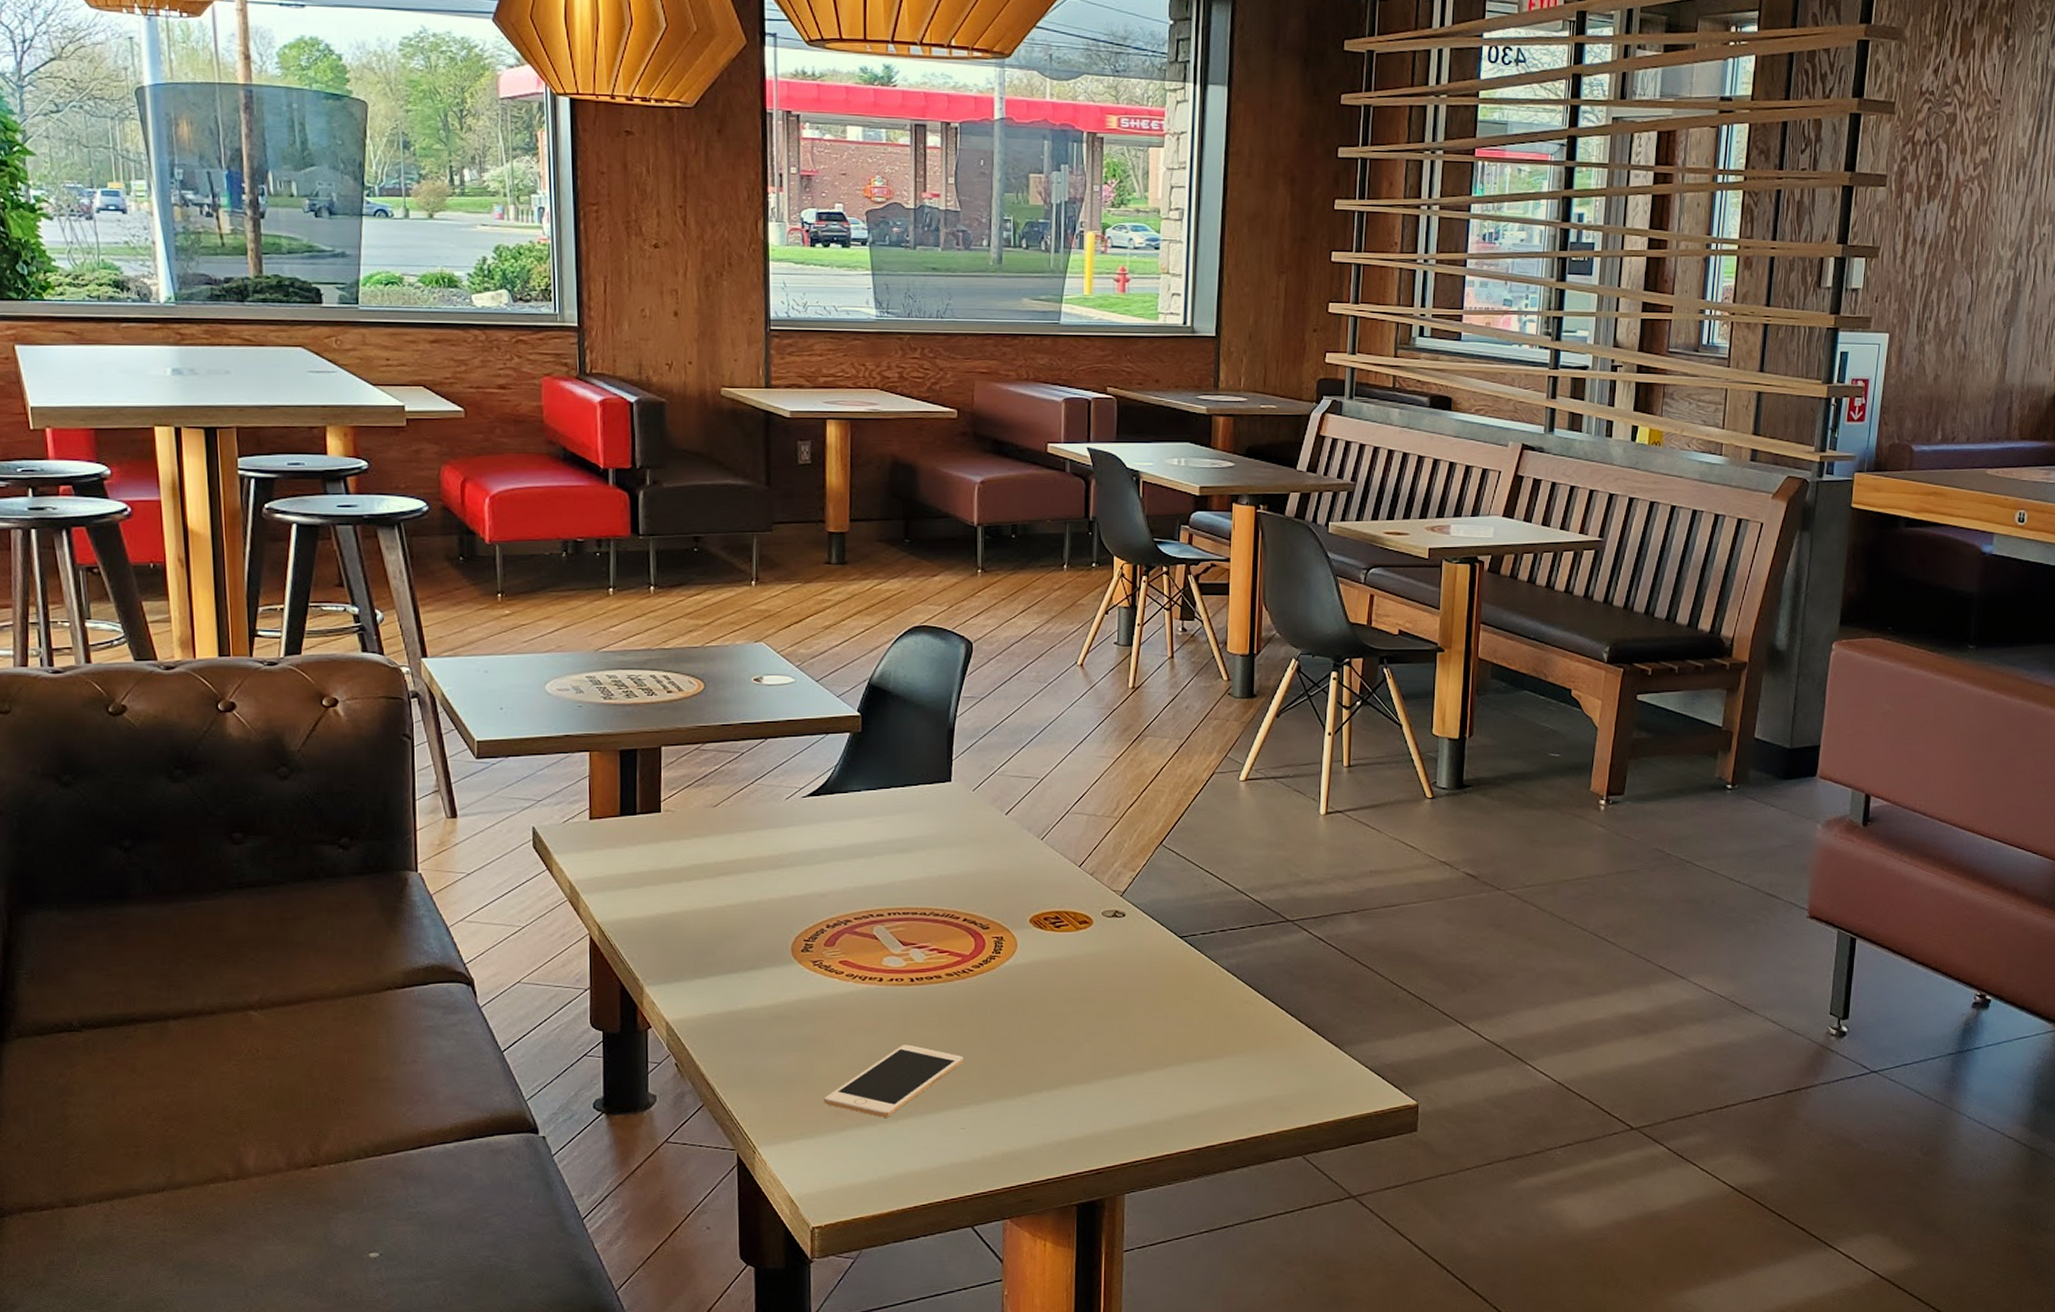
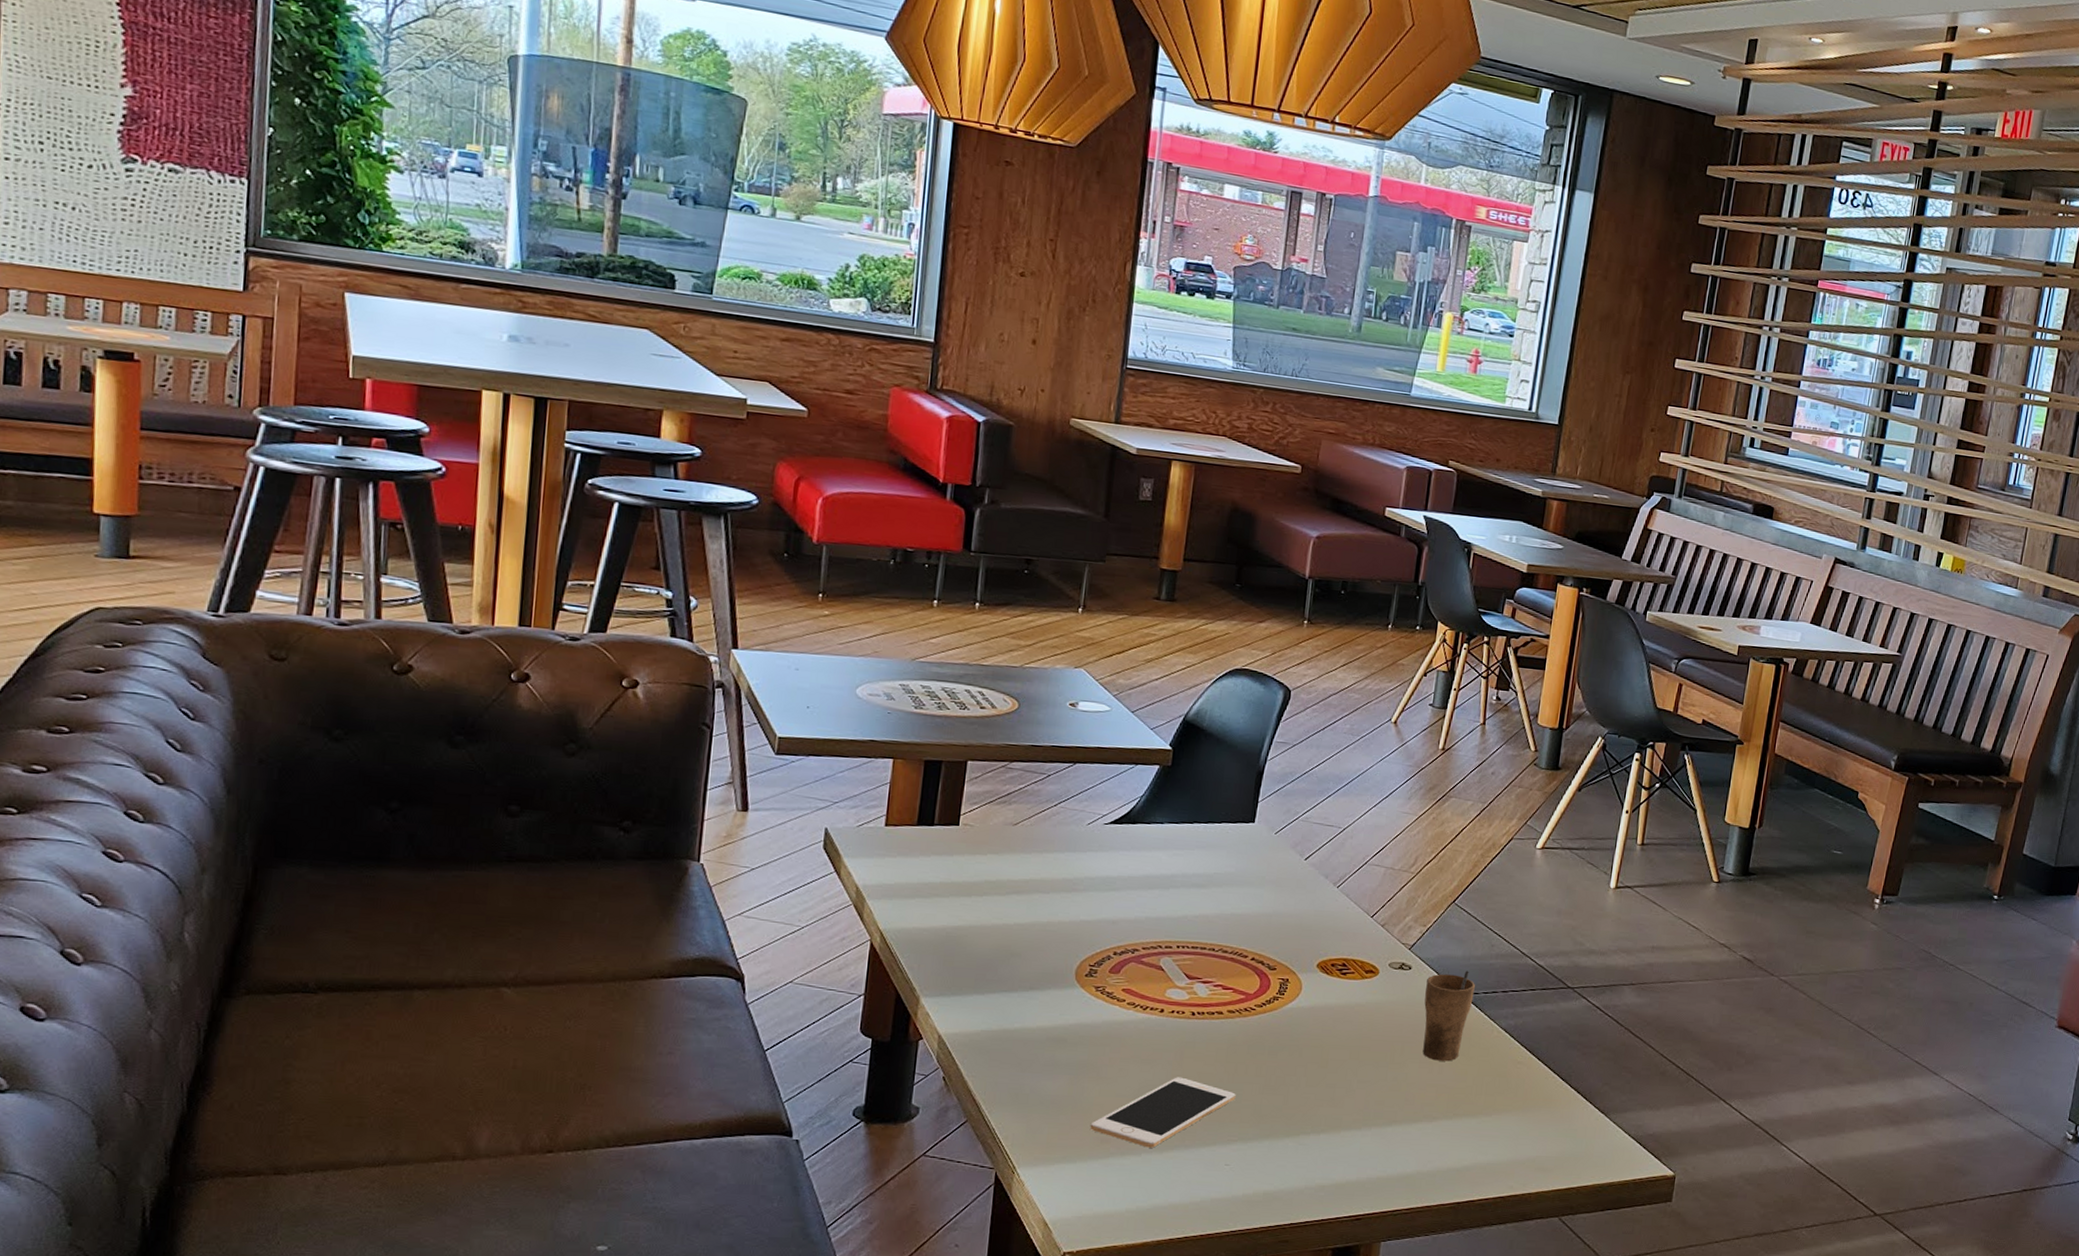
cup: none [1142,912,1192,1007] -> present [1422,970,1475,1062]

